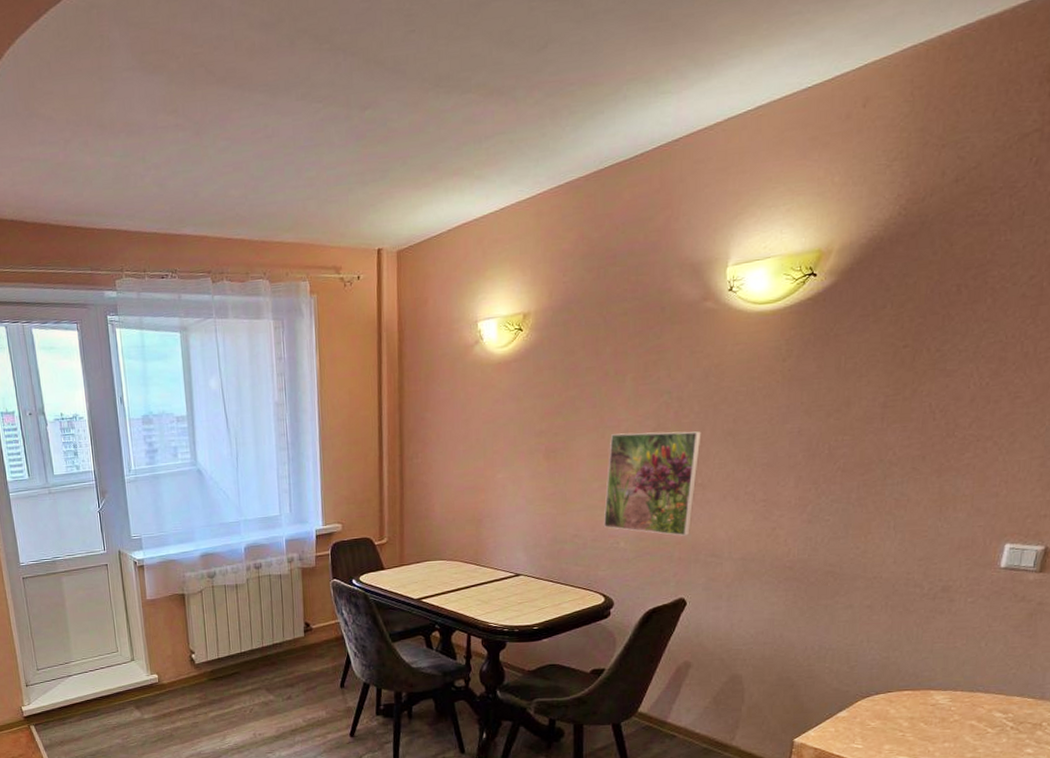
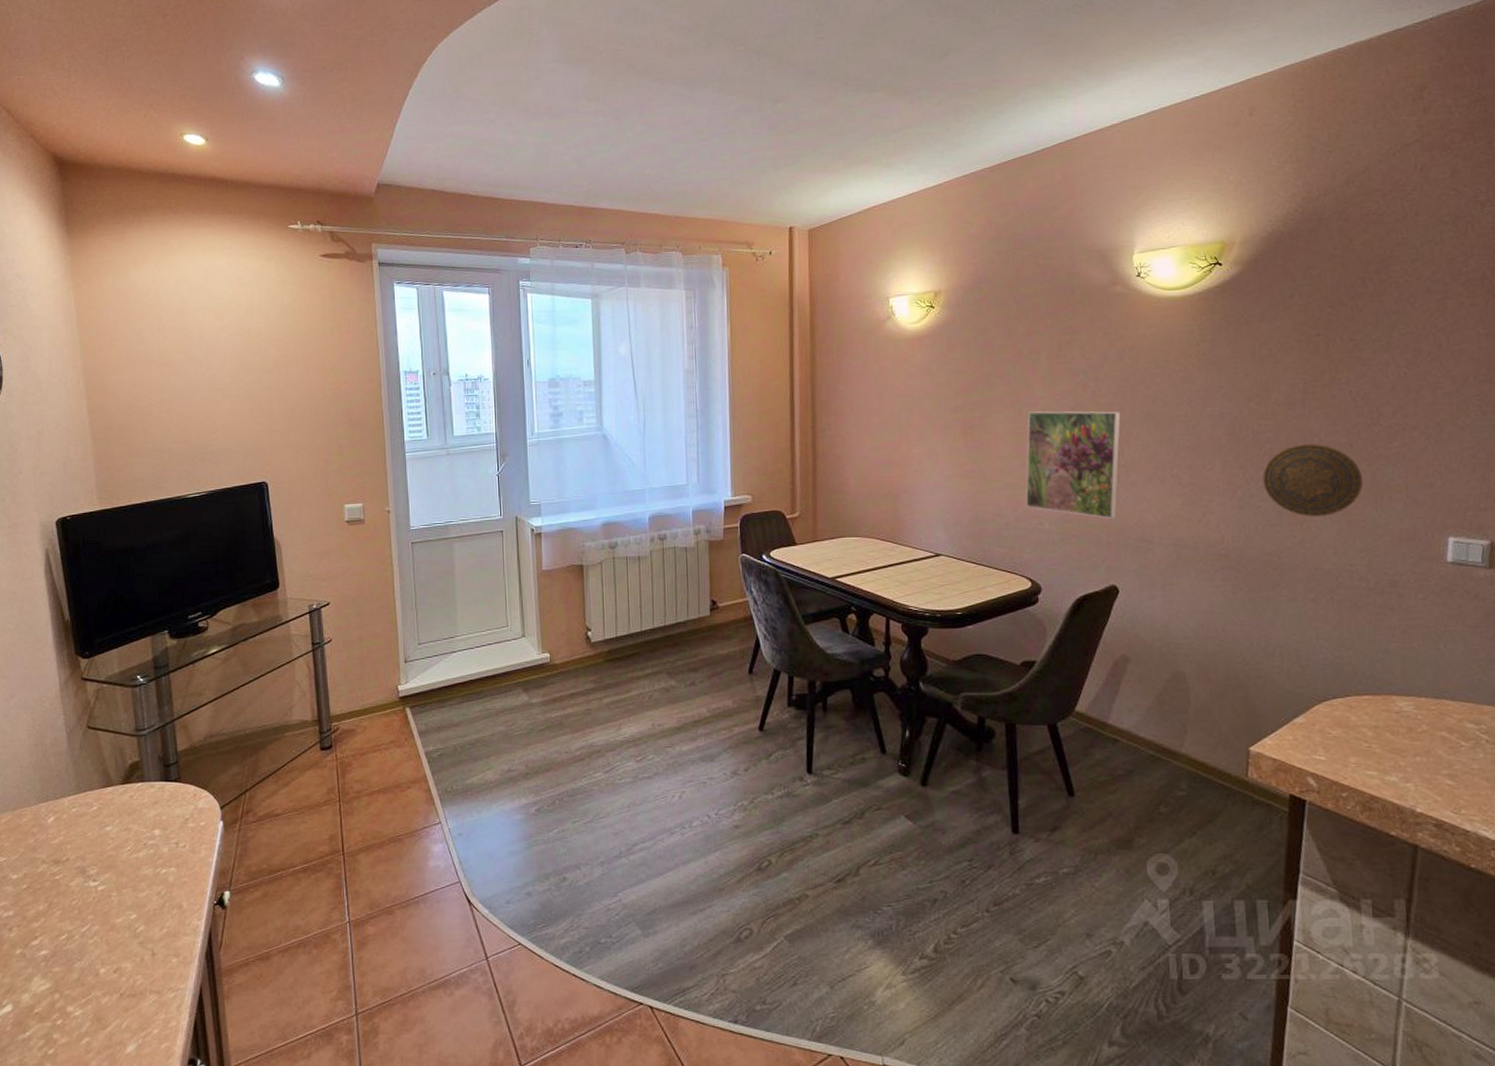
decorative plate: none [833,457,931,529] -> present [1262,444,1364,517]

